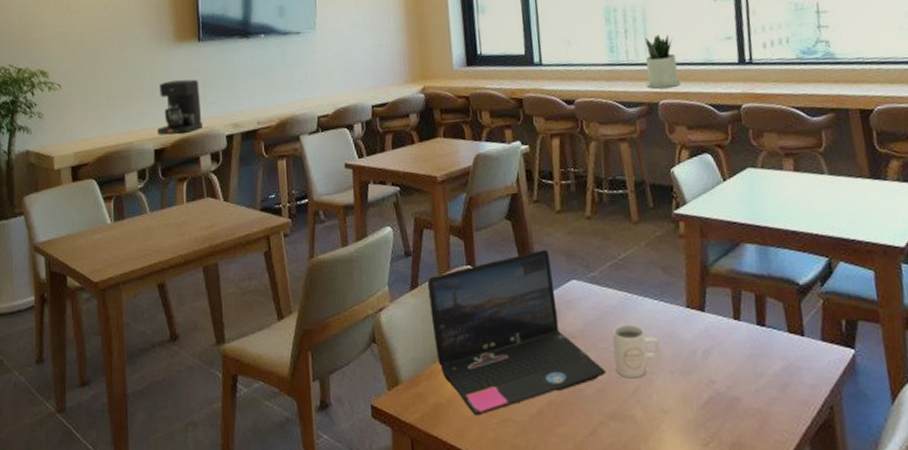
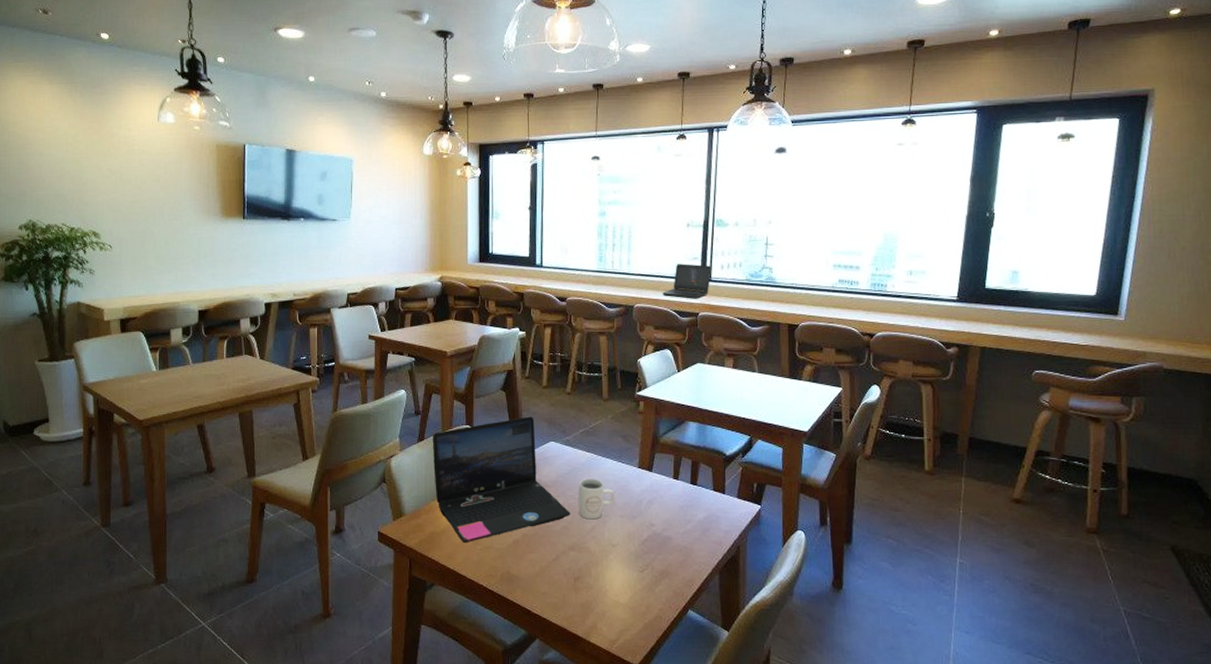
coffee maker: present [157,79,202,135] -> none [202,251,244,299]
planter: present [644,34,682,90] -> none [625,250,654,295]
laptop computer: none [692,45,752,89] -> present [662,264,711,299]

